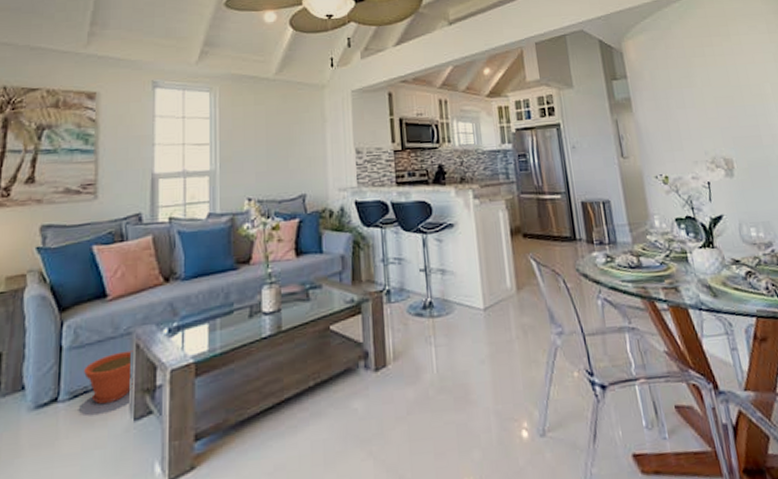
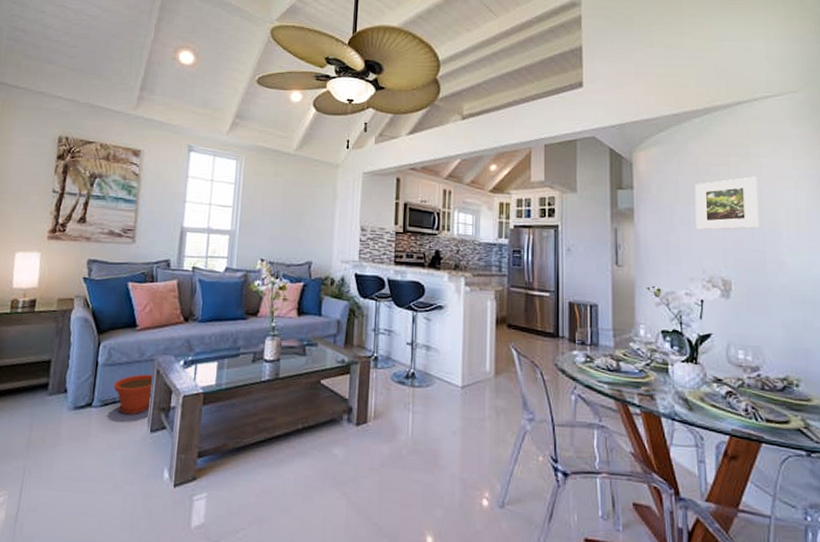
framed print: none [684,54,750,112] -> present [694,176,759,230]

